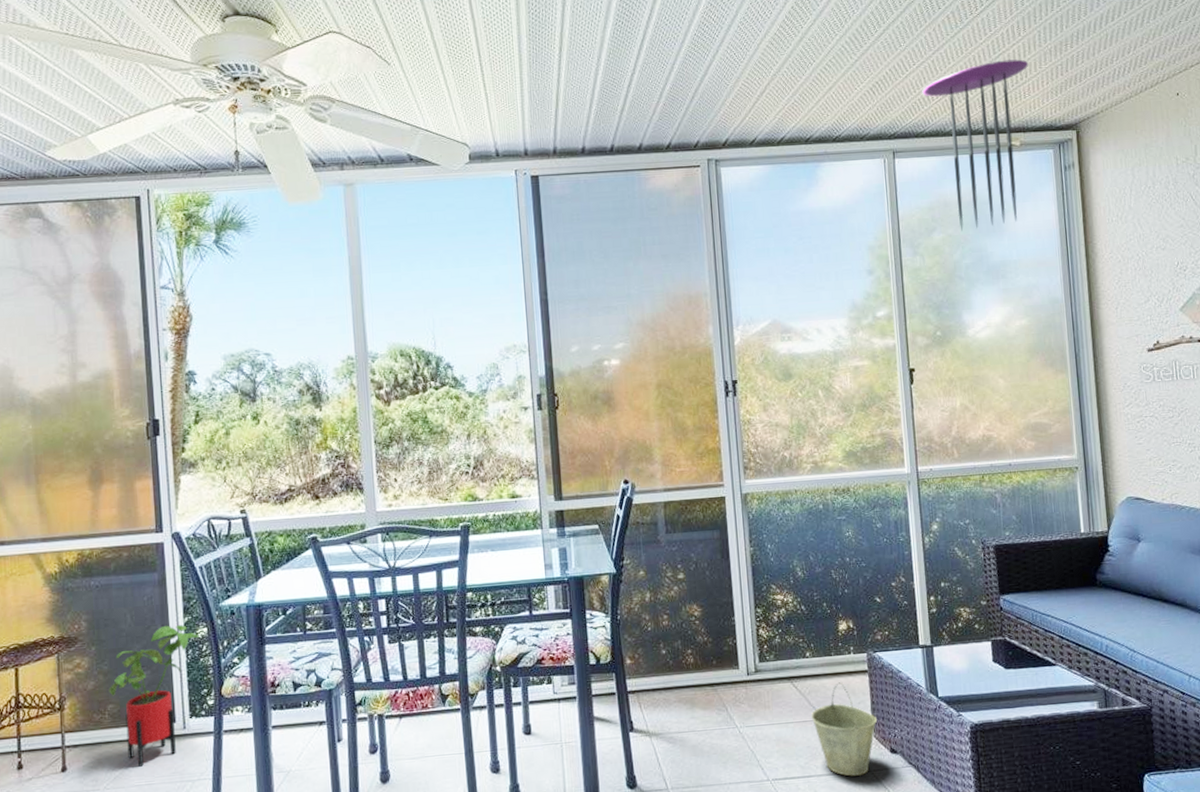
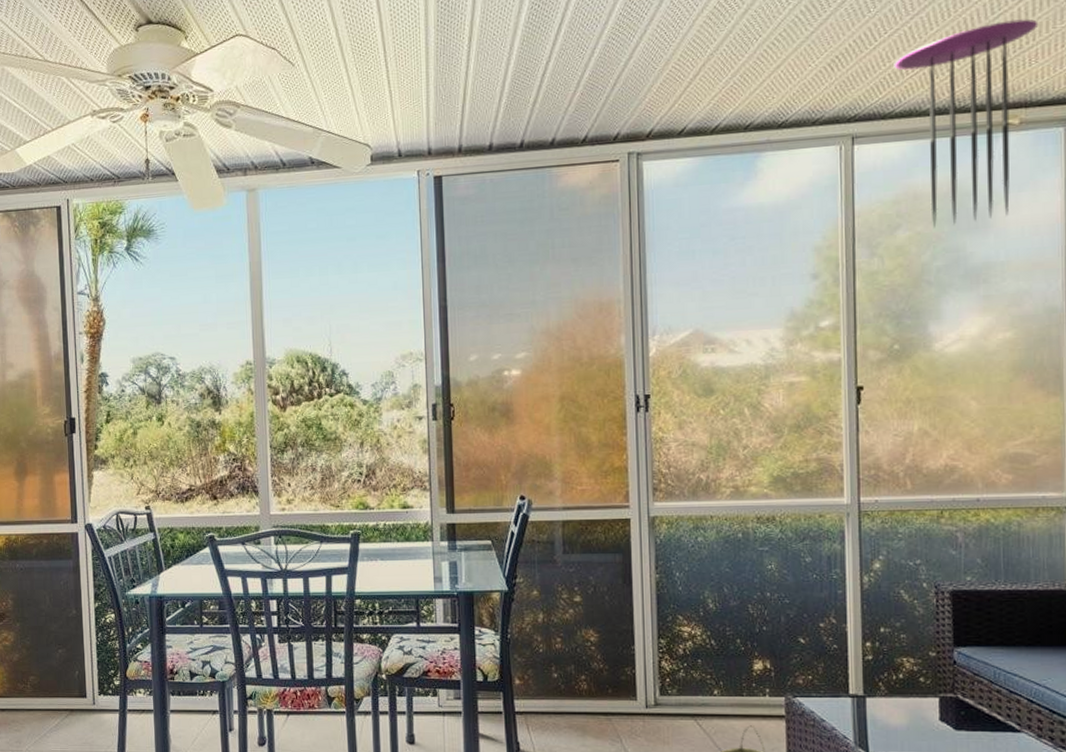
house plant: present [108,625,200,767] -> none [30,609,109,734]

